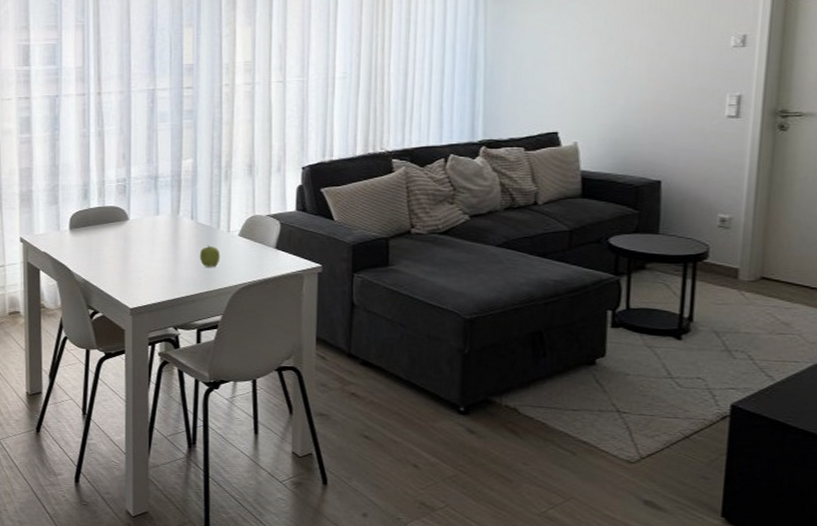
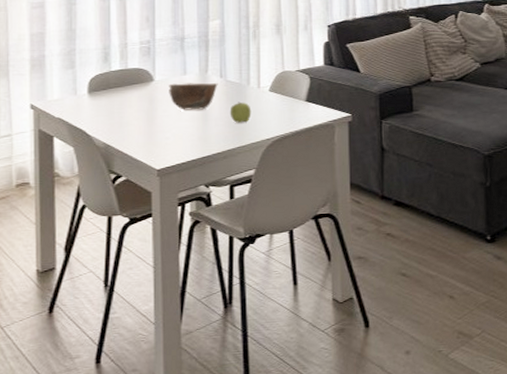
bowl: none [142,223,189,252] -> present [169,82,218,111]

